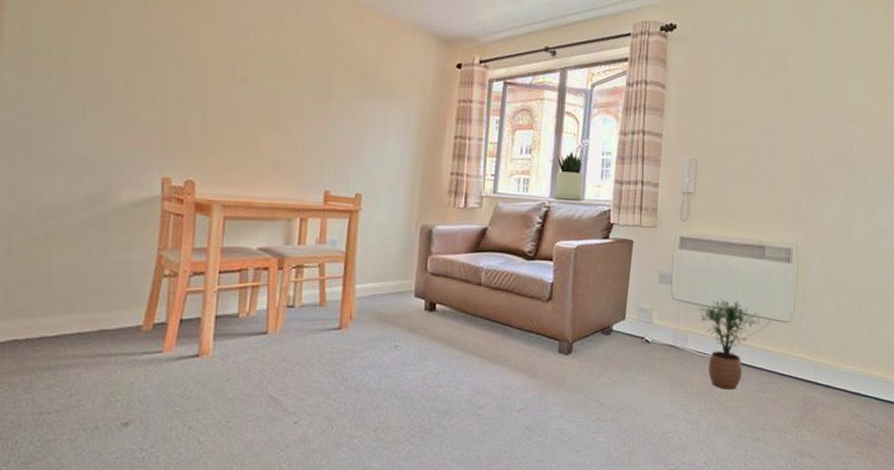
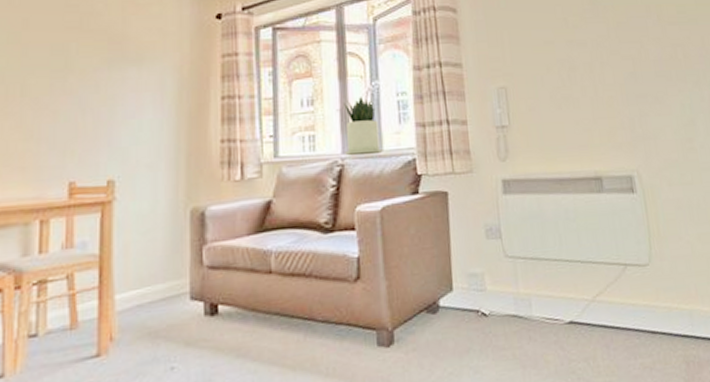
potted plant: present [698,298,761,390] -> none [538,247,615,363]

